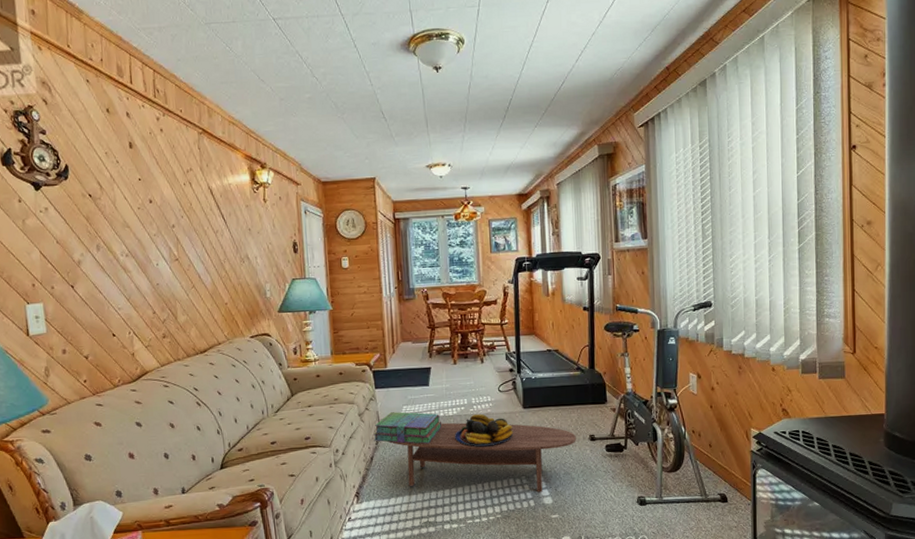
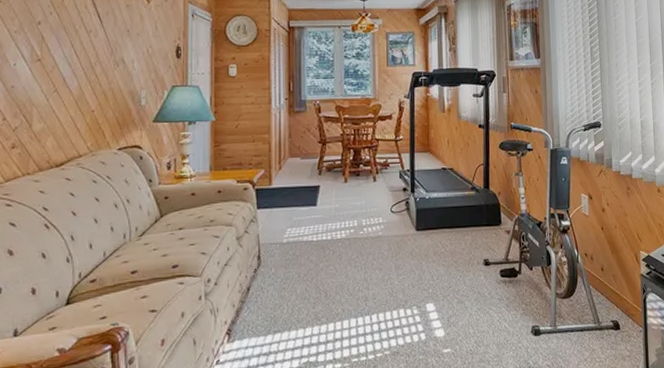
stack of books: present [373,412,441,444] -> none [252,235,328,272]
coffee table: present [388,422,576,493] -> none [268,247,470,324]
fruit bowl: present [455,414,514,447] -> none [342,237,405,274]

